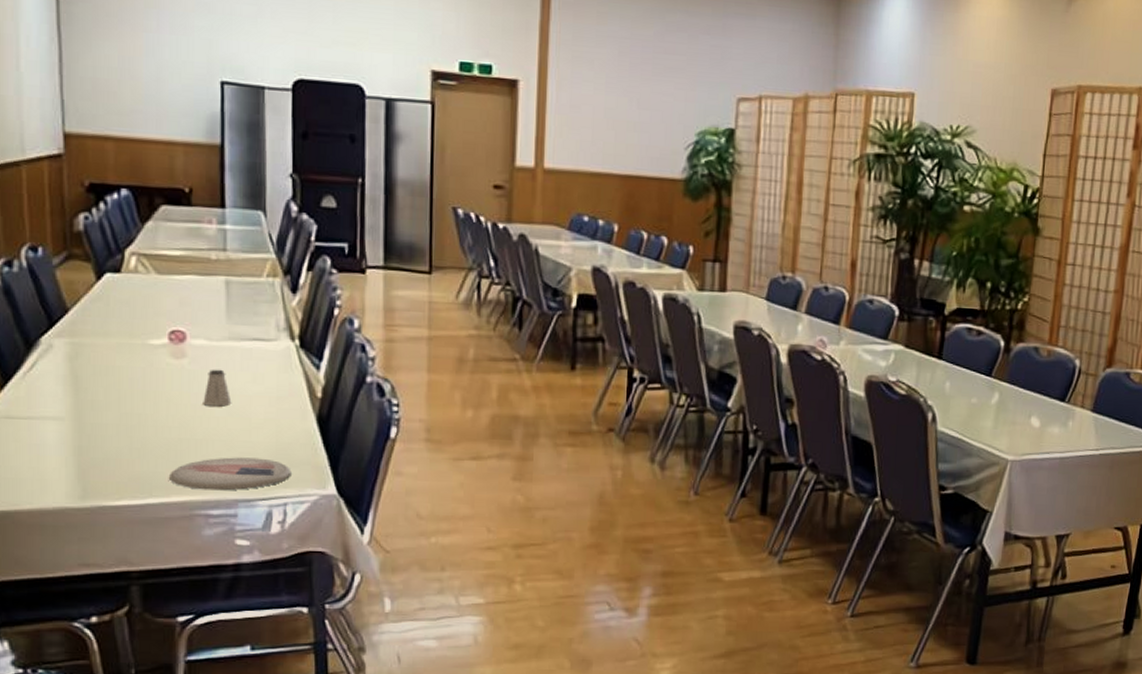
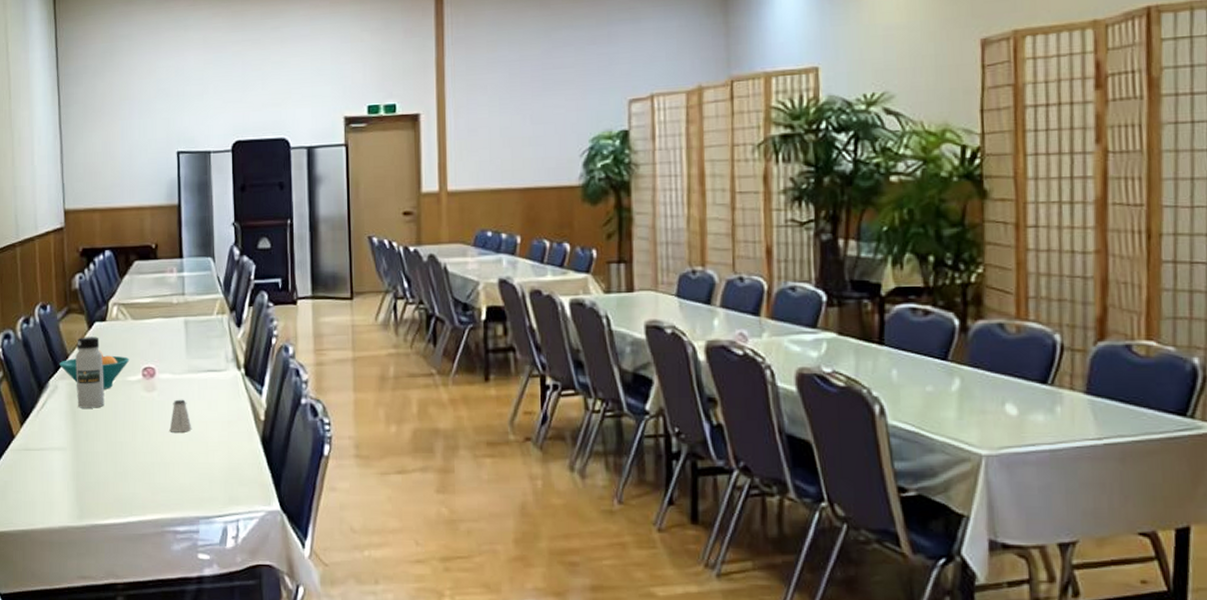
fruit bowl: none [54,306,152,353] -> present [58,350,130,389]
water bottle: none [78,289,118,374] -> present [75,337,105,408]
plate: present [170,457,292,491] -> none [145,478,242,509]

